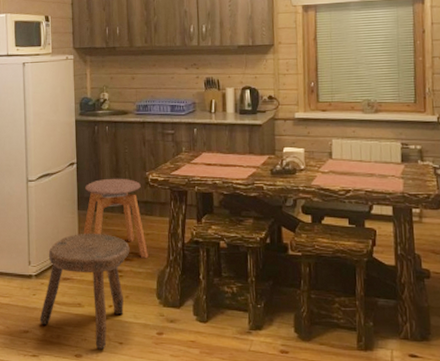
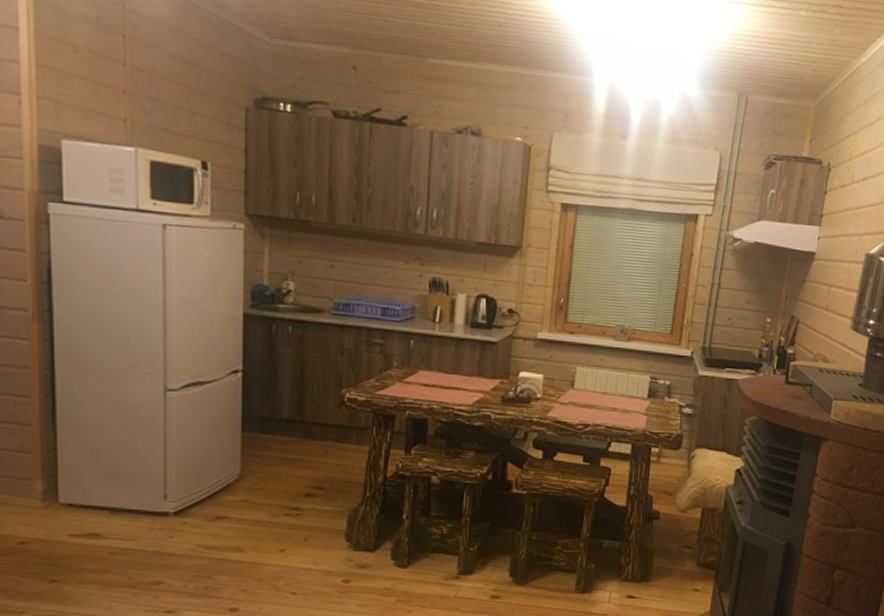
stool: present [39,233,130,350] -> none [179,461,313,602]
stool: present [83,178,148,259] -> none [248,393,338,495]

